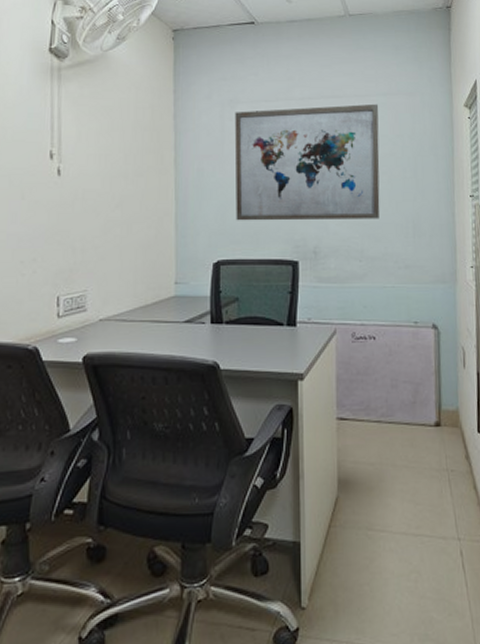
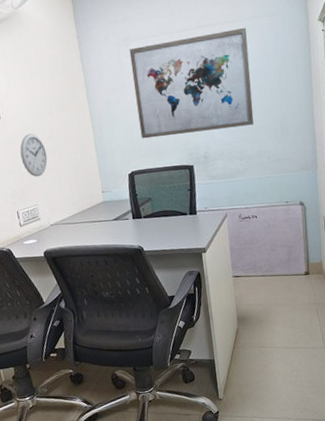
wall clock: none [76,197,111,254] -> present [20,133,48,177]

